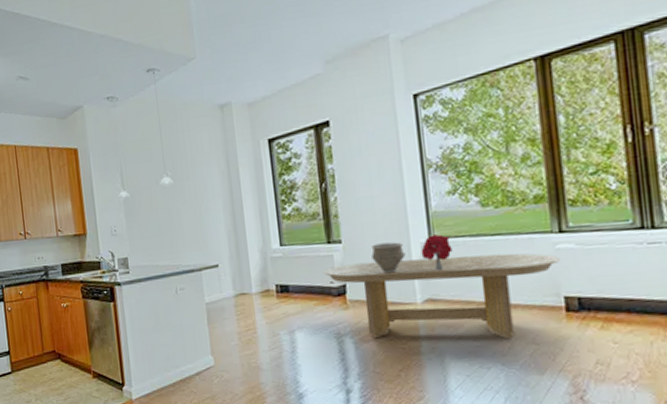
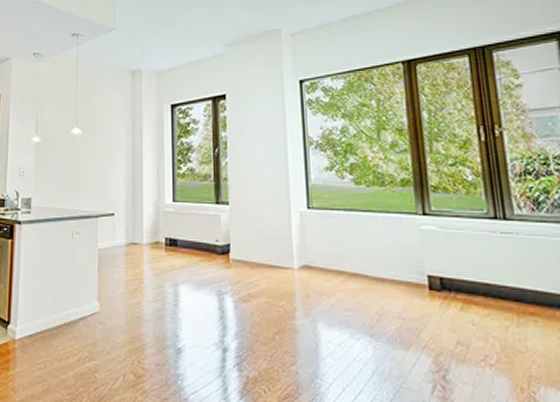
dining table: present [324,253,560,339] -> none [211,225,424,311]
ceramic pot: present [371,242,406,274] -> none [255,208,286,237]
bouquet: present [421,234,453,271] -> none [300,206,328,240]

